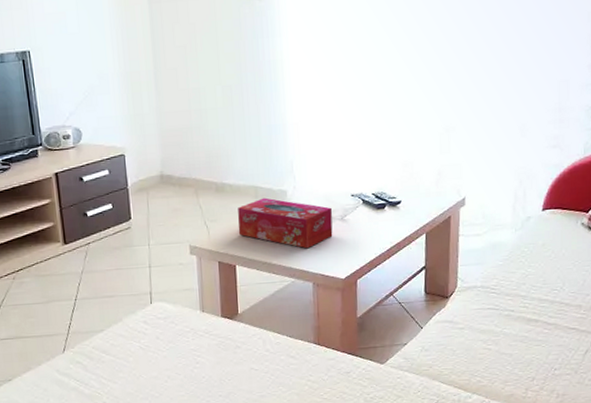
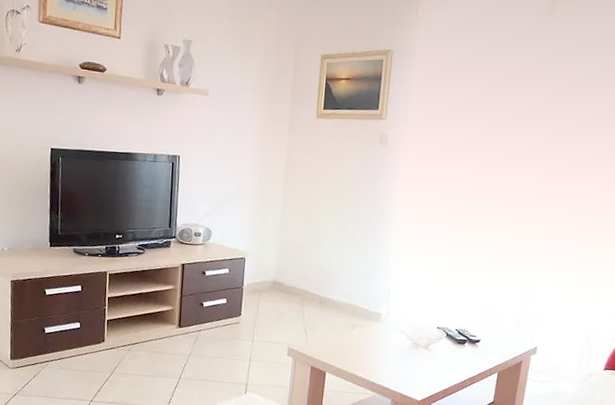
tissue box: present [238,197,333,249] -> none [333,316,418,368]

